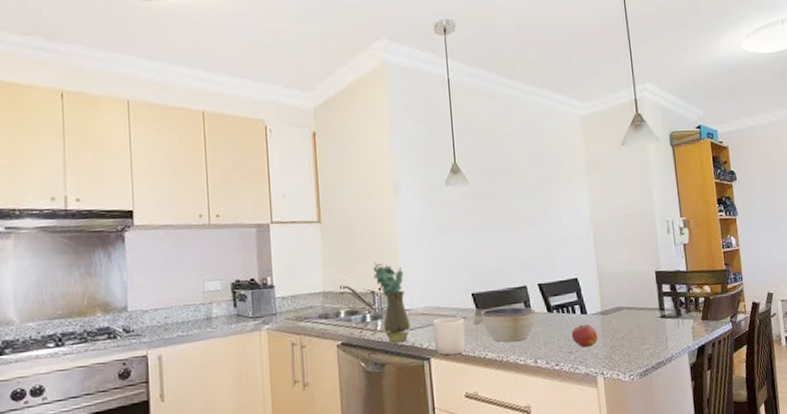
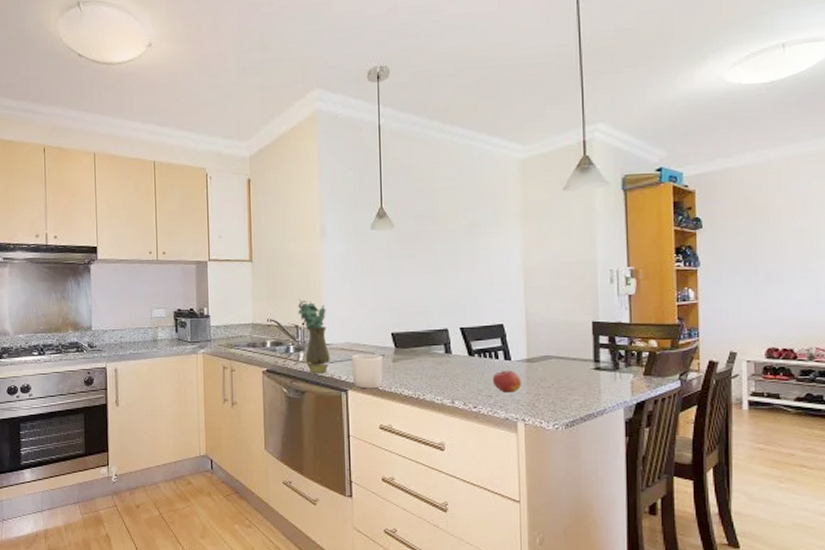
bowl: present [480,307,536,343] -> none [399,348,455,382]

